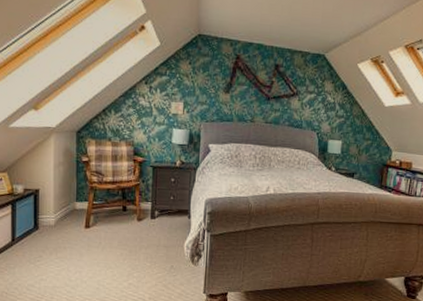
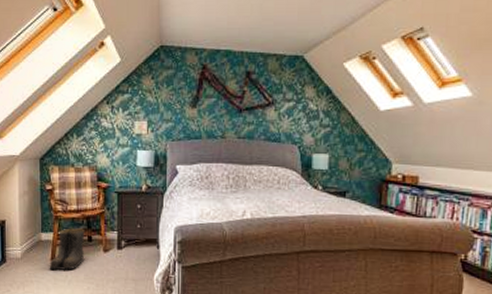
boots: none [83,198,120,238] -> present [49,228,85,271]

